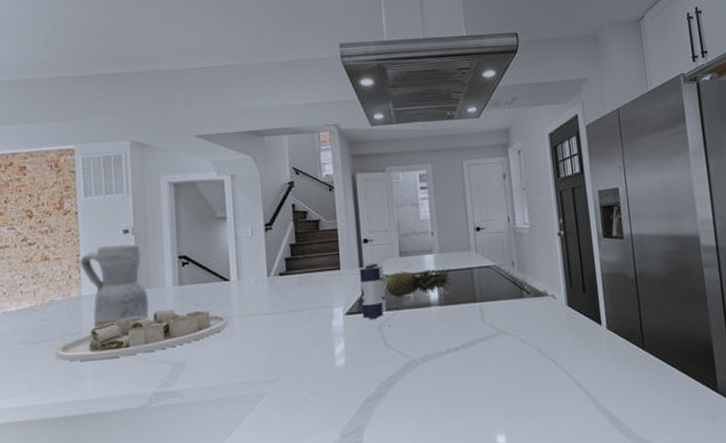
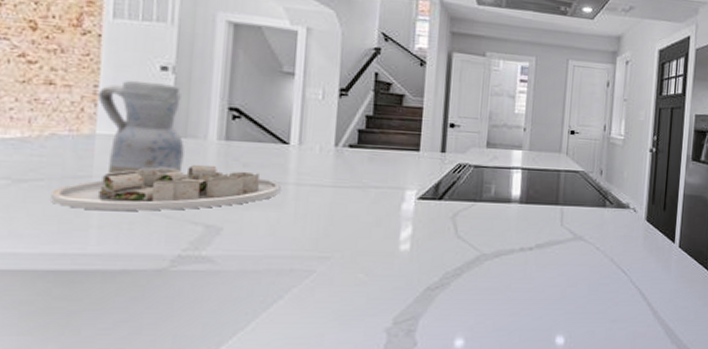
candle: present [360,263,391,327] -> none [436,150,468,218]
fruit: present [385,267,453,297] -> none [466,163,538,192]

